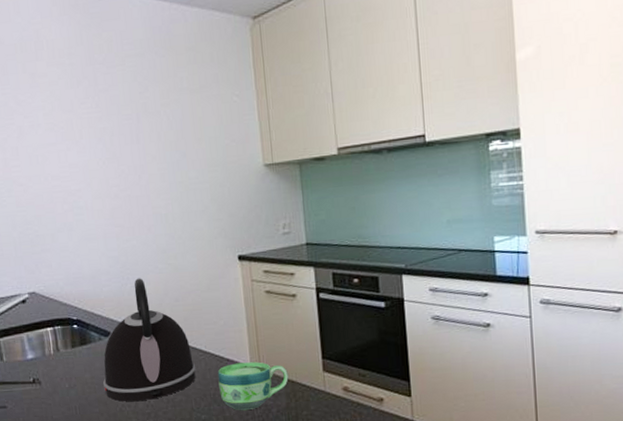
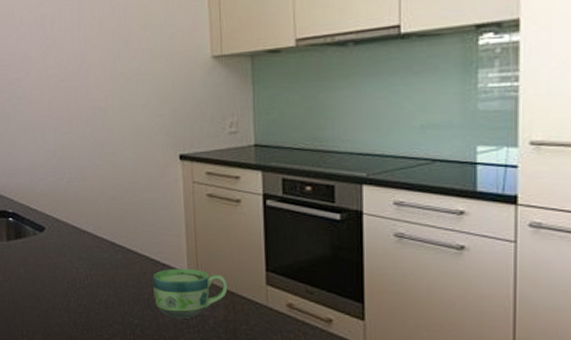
kettle: present [102,278,196,402] -> none [36,173,131,300]

